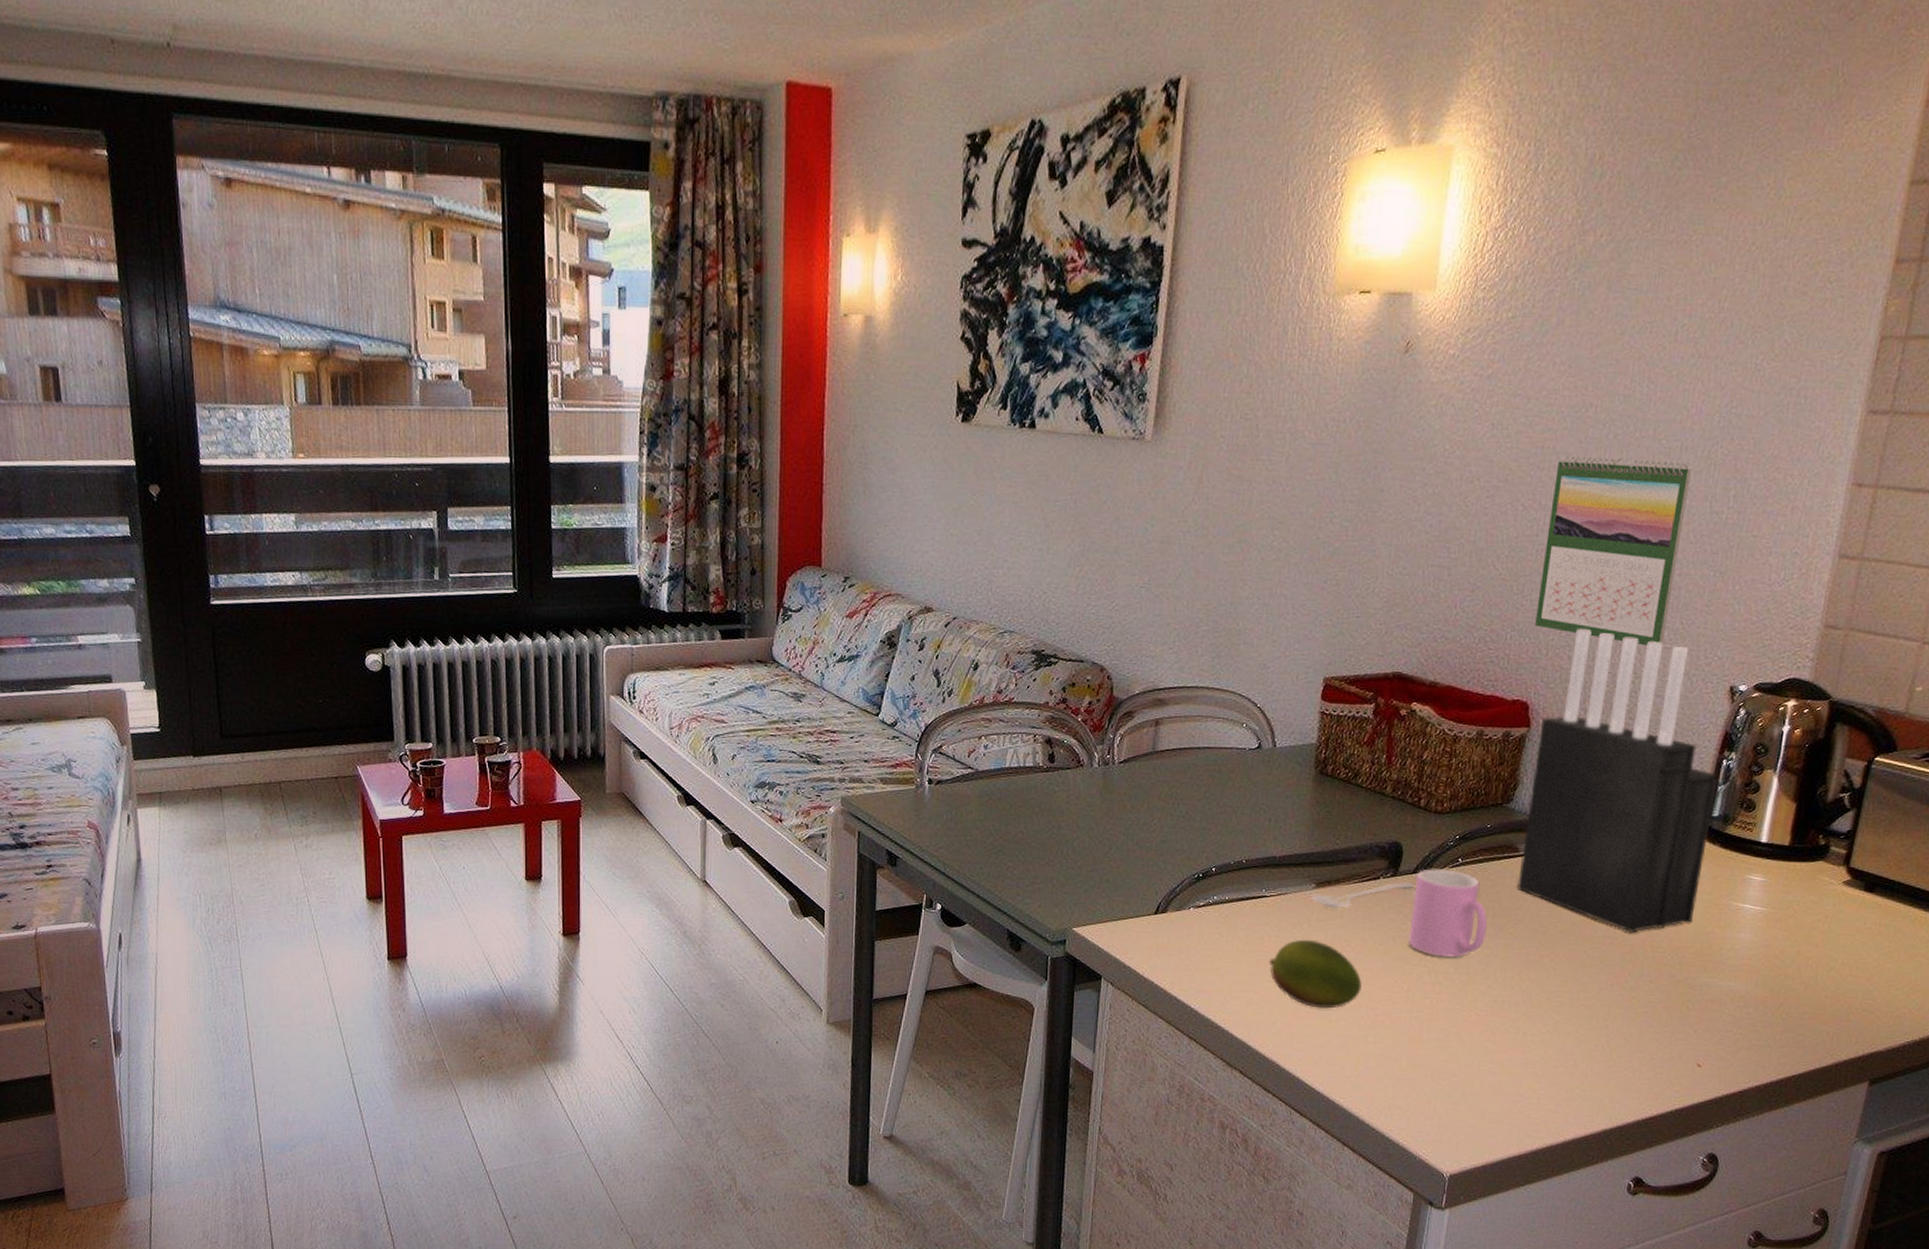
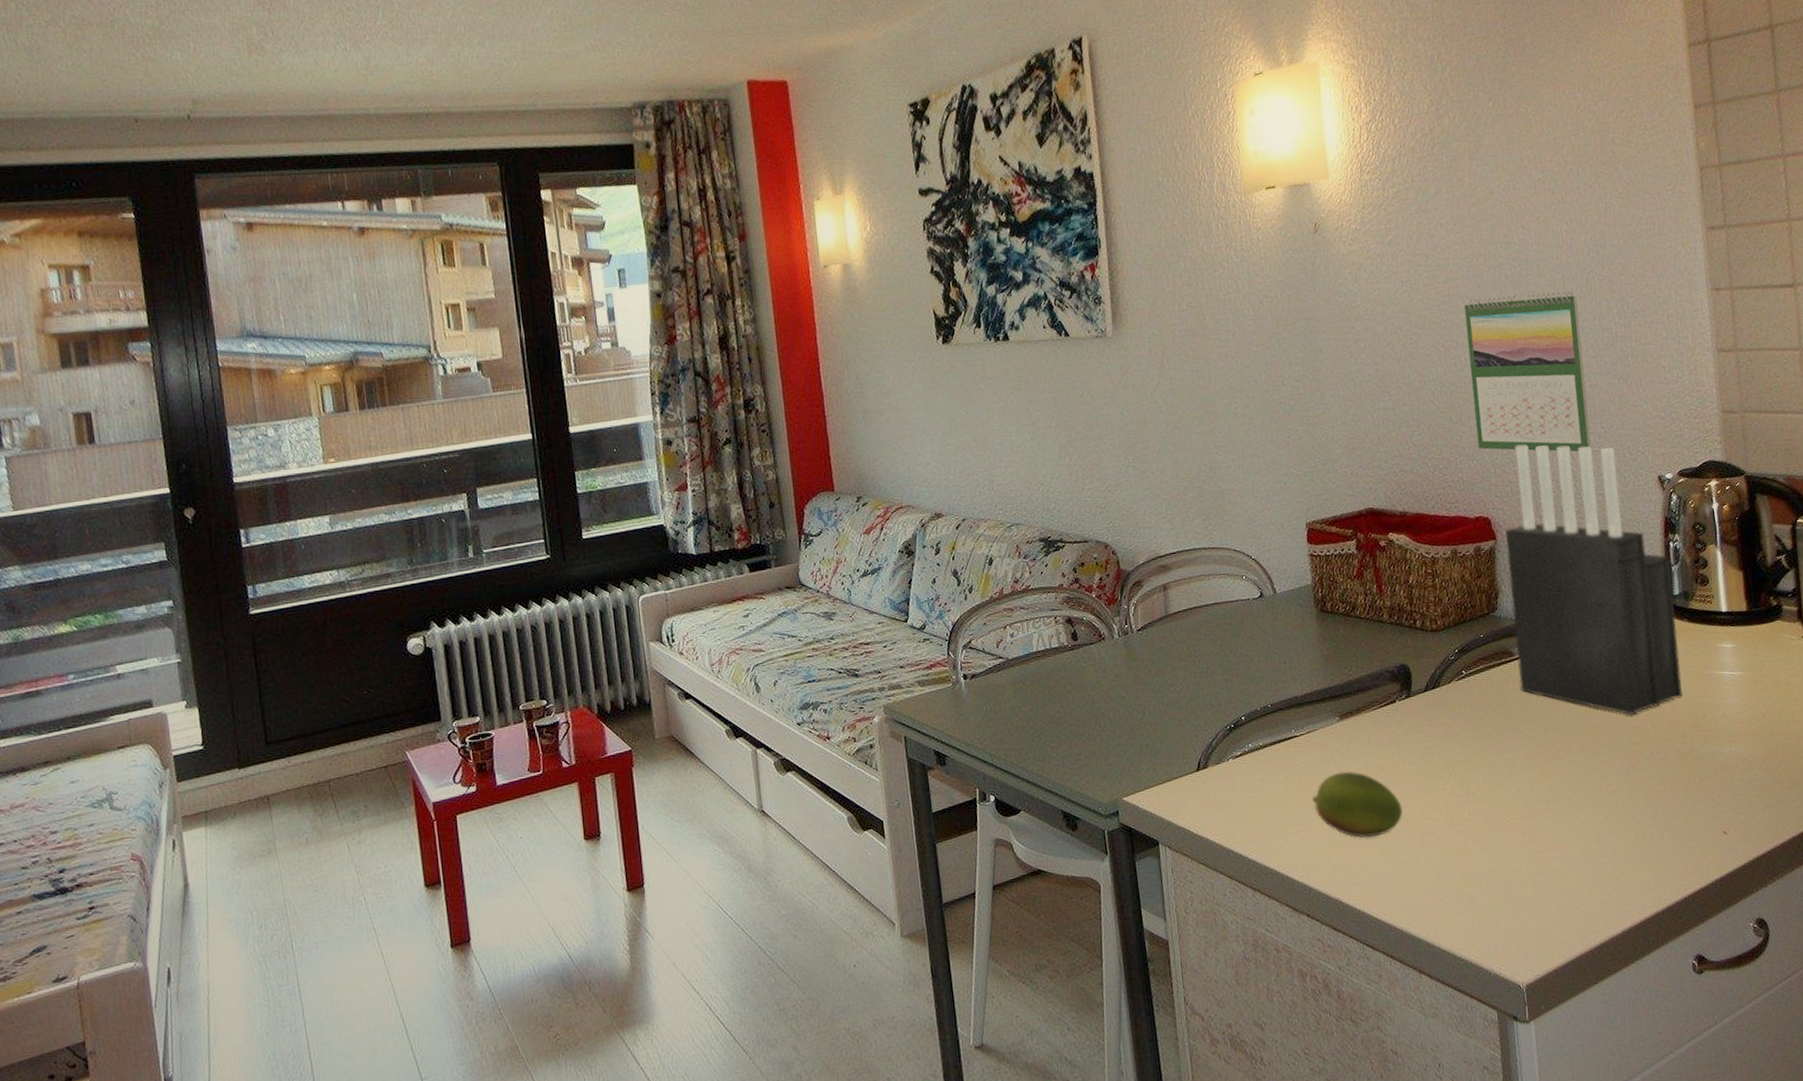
stirrer: present [1311,882,1414,909] -> none [1338,701,1428,738]
cup: present [1408,869,1487,958] -> none [1427,682,1504,768]

